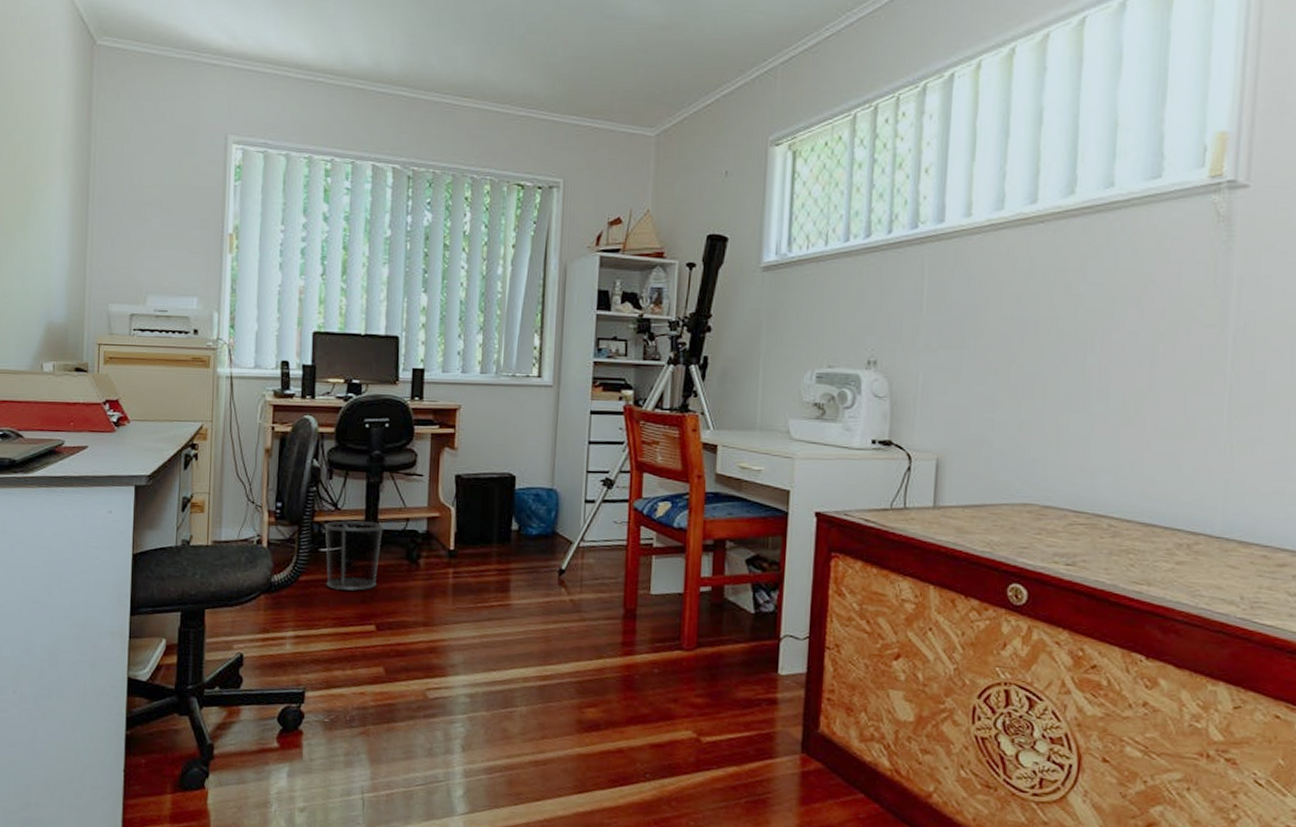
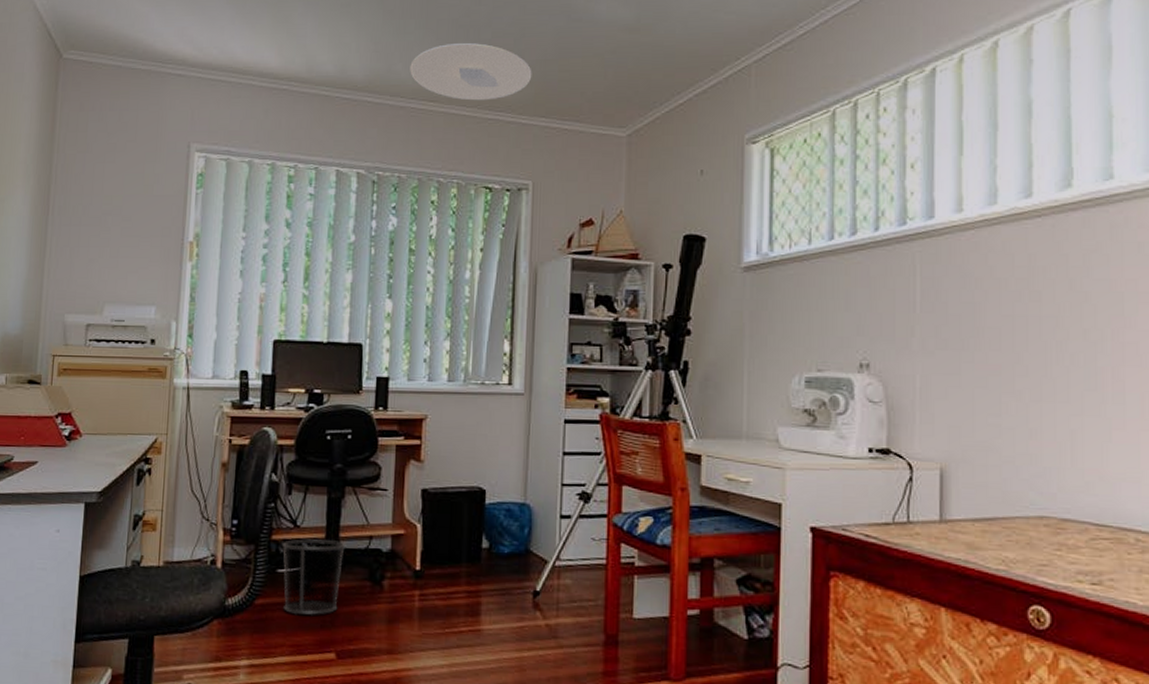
ceiling light: none [444,38,565,97] -> present [410,43,532,101]

